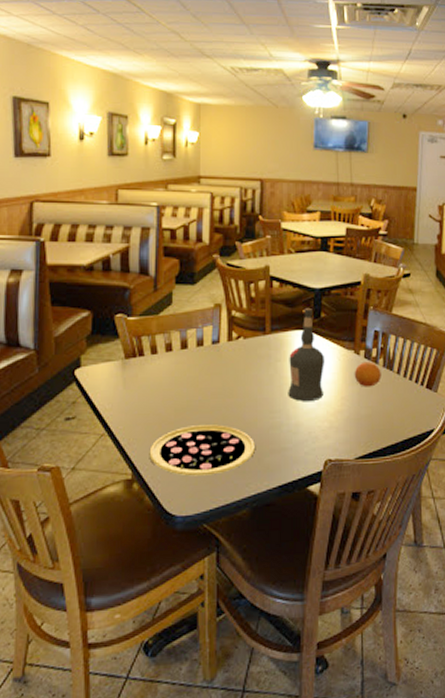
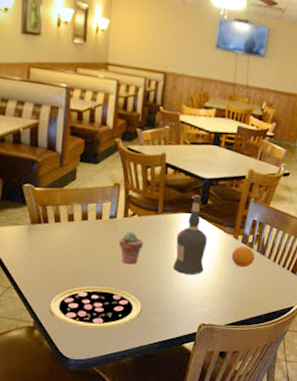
potted succulent: none [224,357,252,396] -> present [118,231,143,265]

